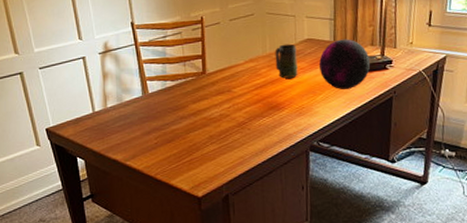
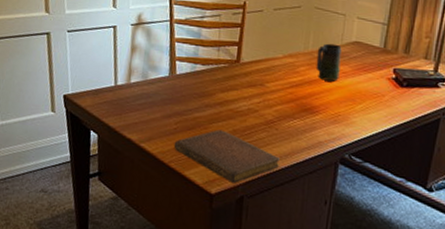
notebook: none [157,138,256,184] -> present [173,129,280,183]
decorative orb: present [318,39,371,89] -> none [363,47,422,103]

